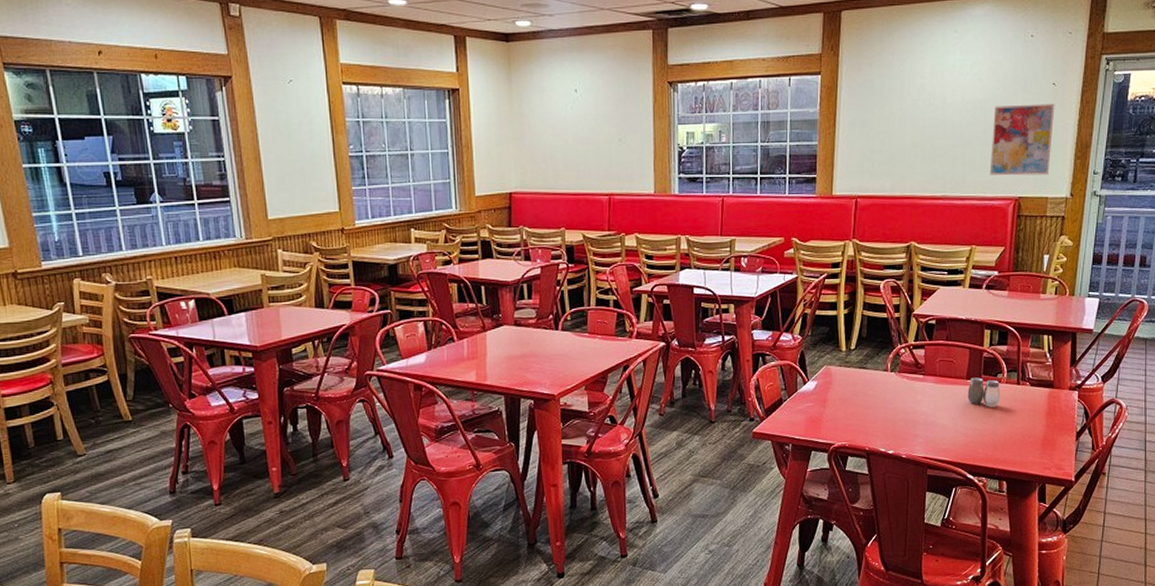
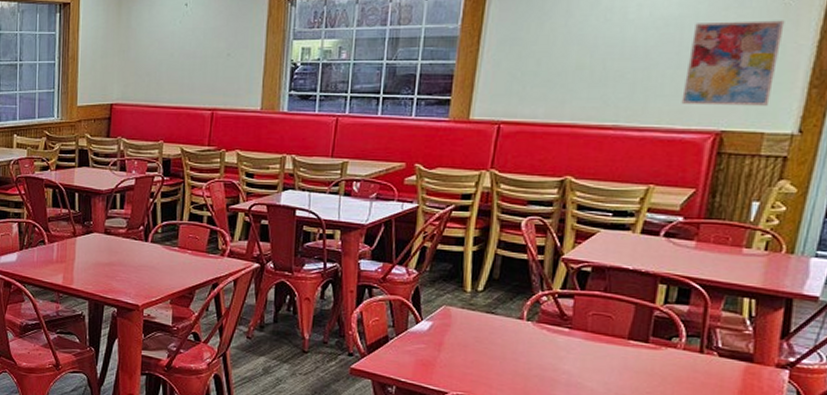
salt and pepper shaker: present [967,377,1001,407] -> none [627,338,675,376]

